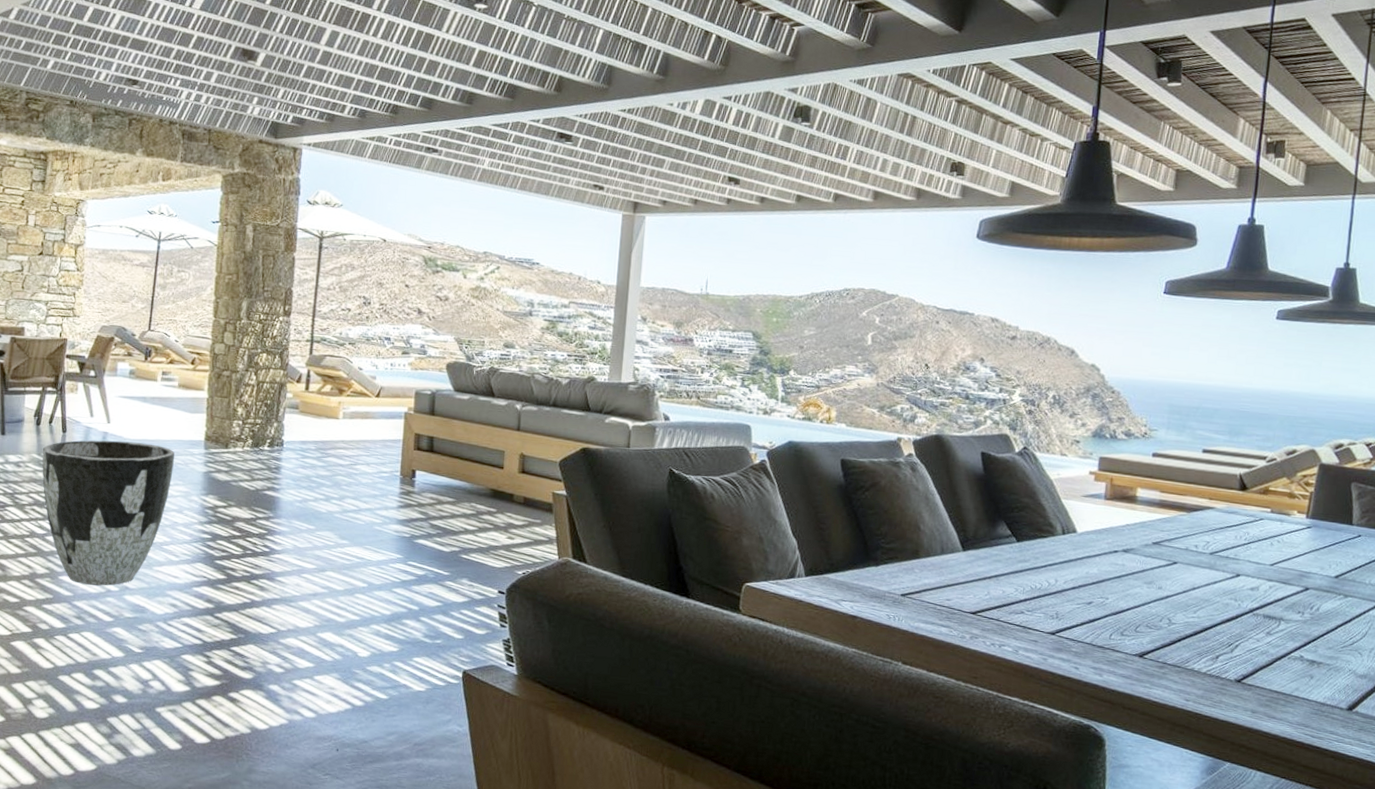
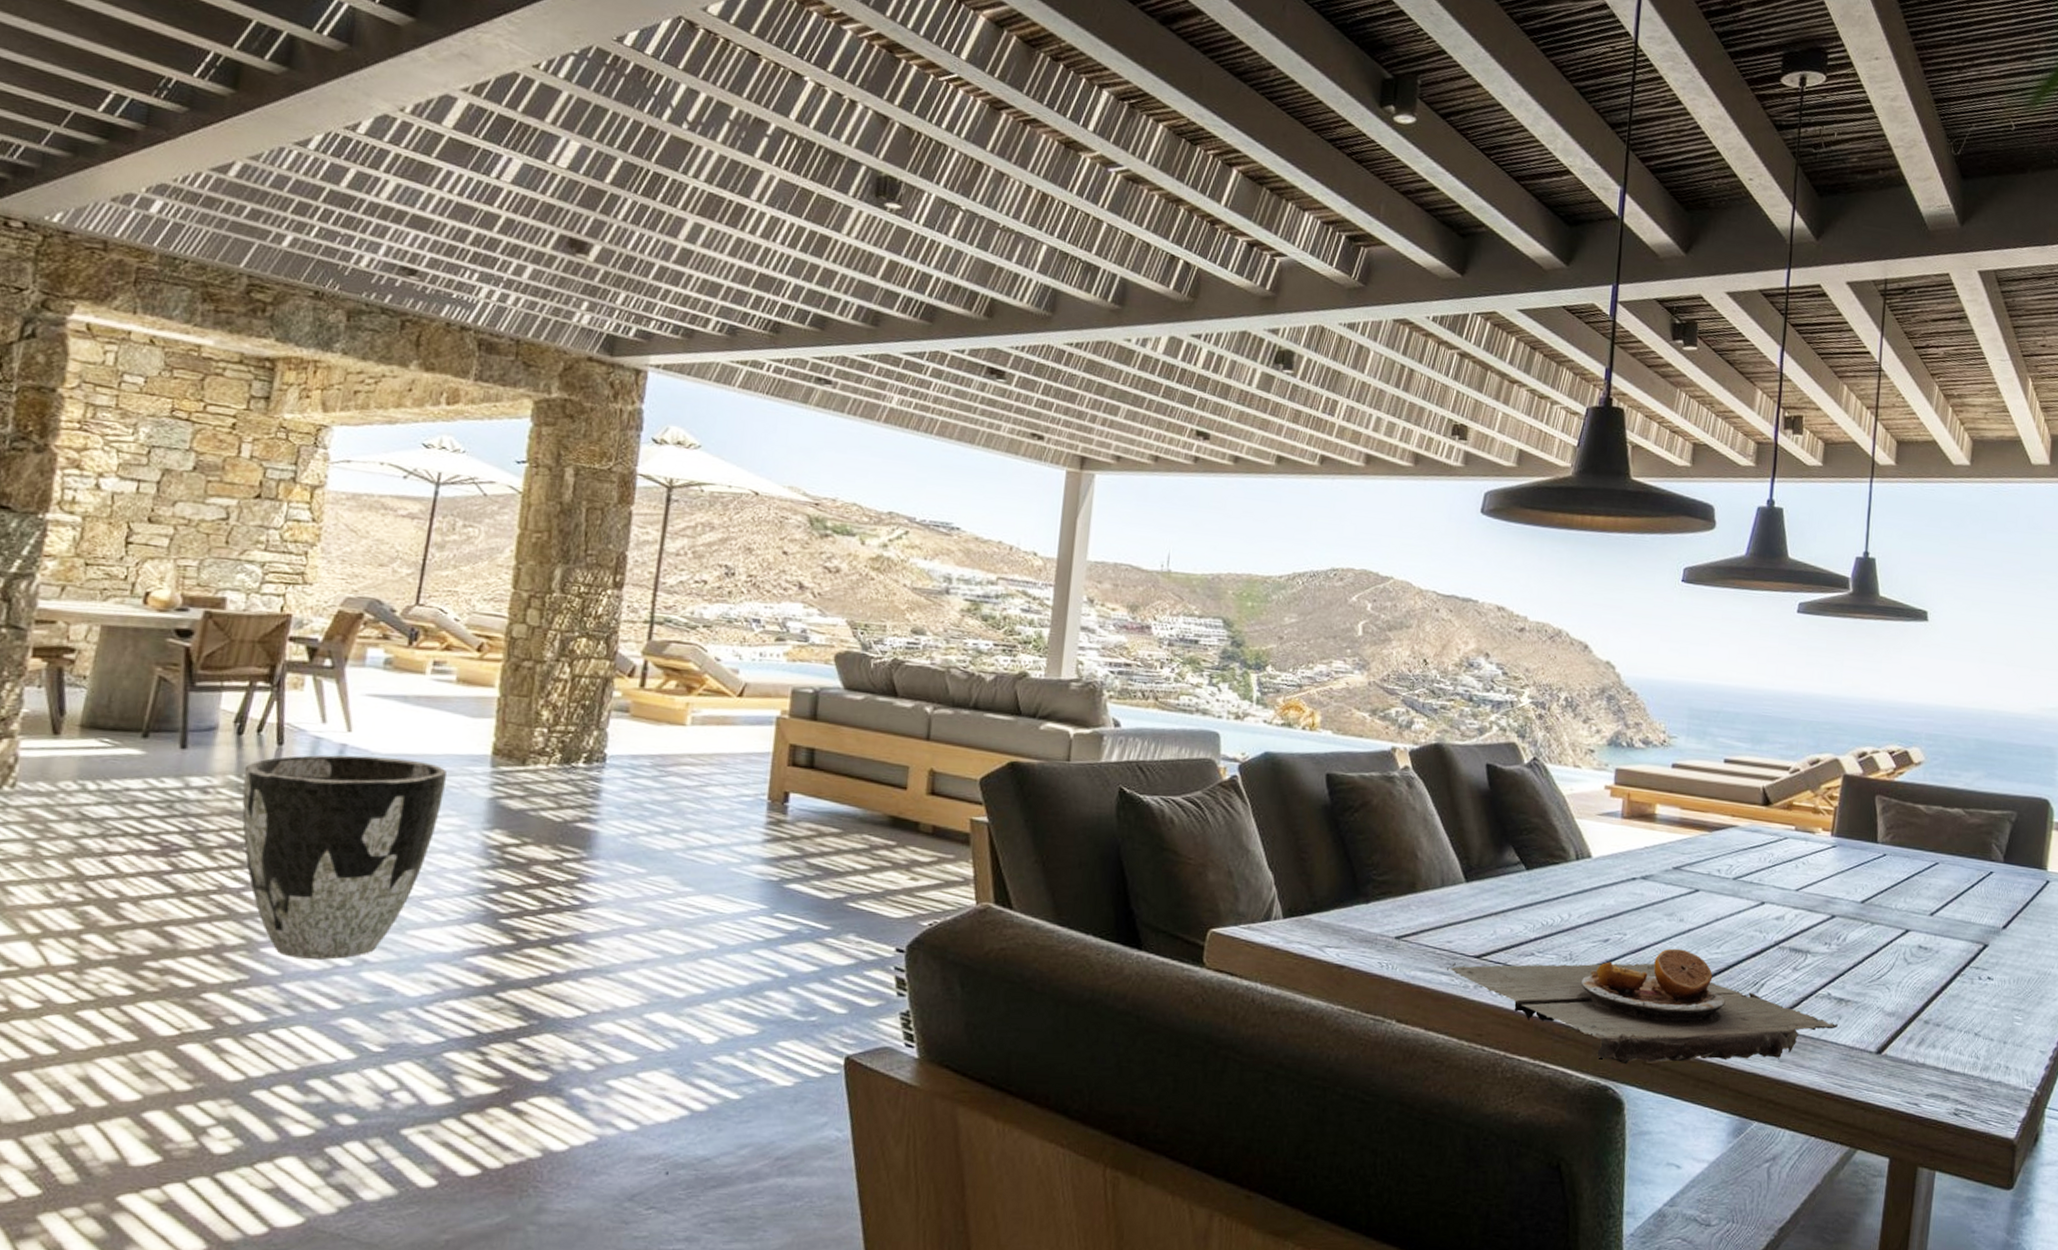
plate: none [945,612,1310,710] -> present [1446,948,1838,1064]

